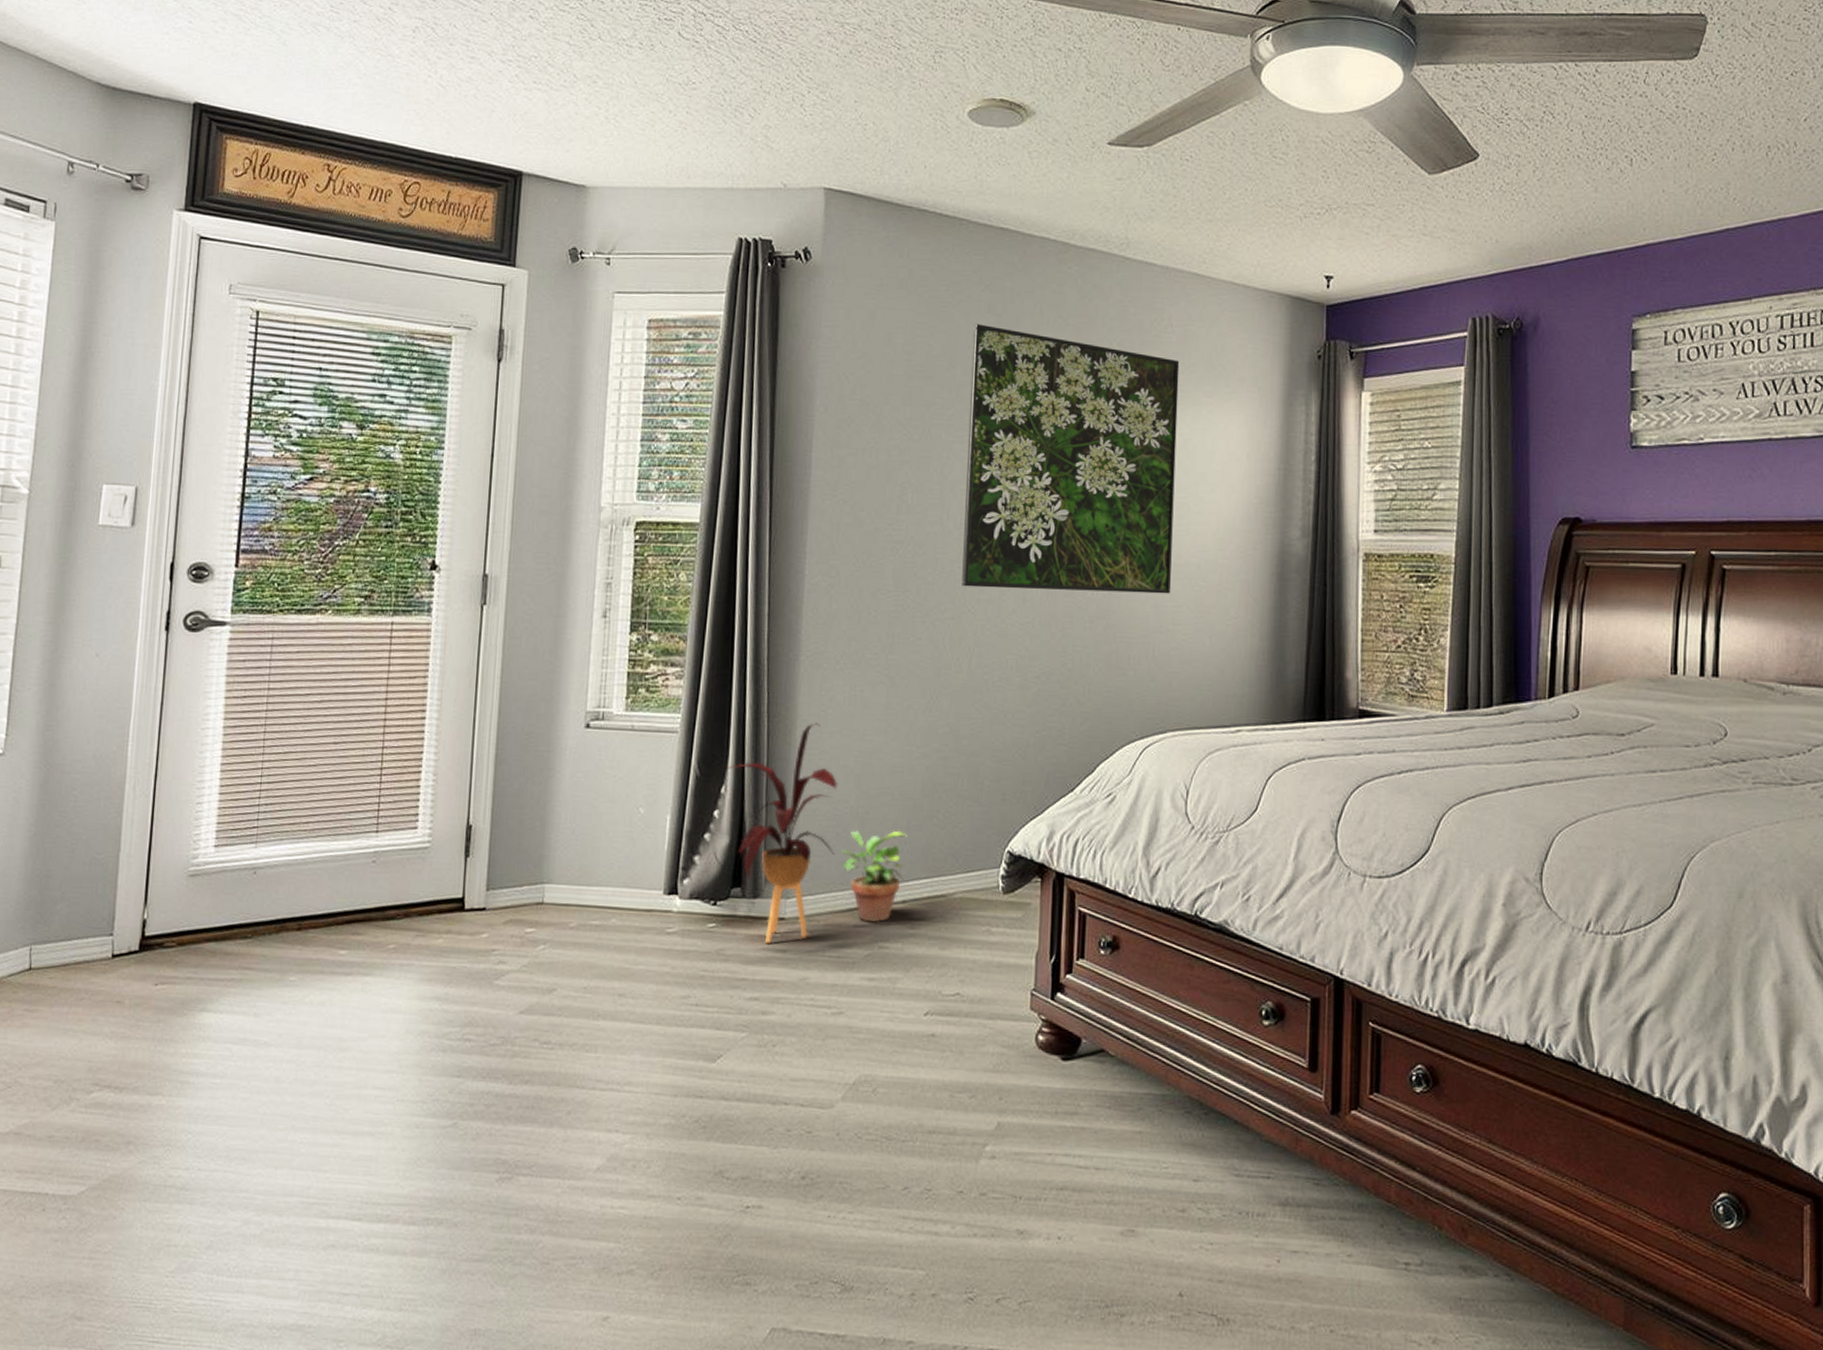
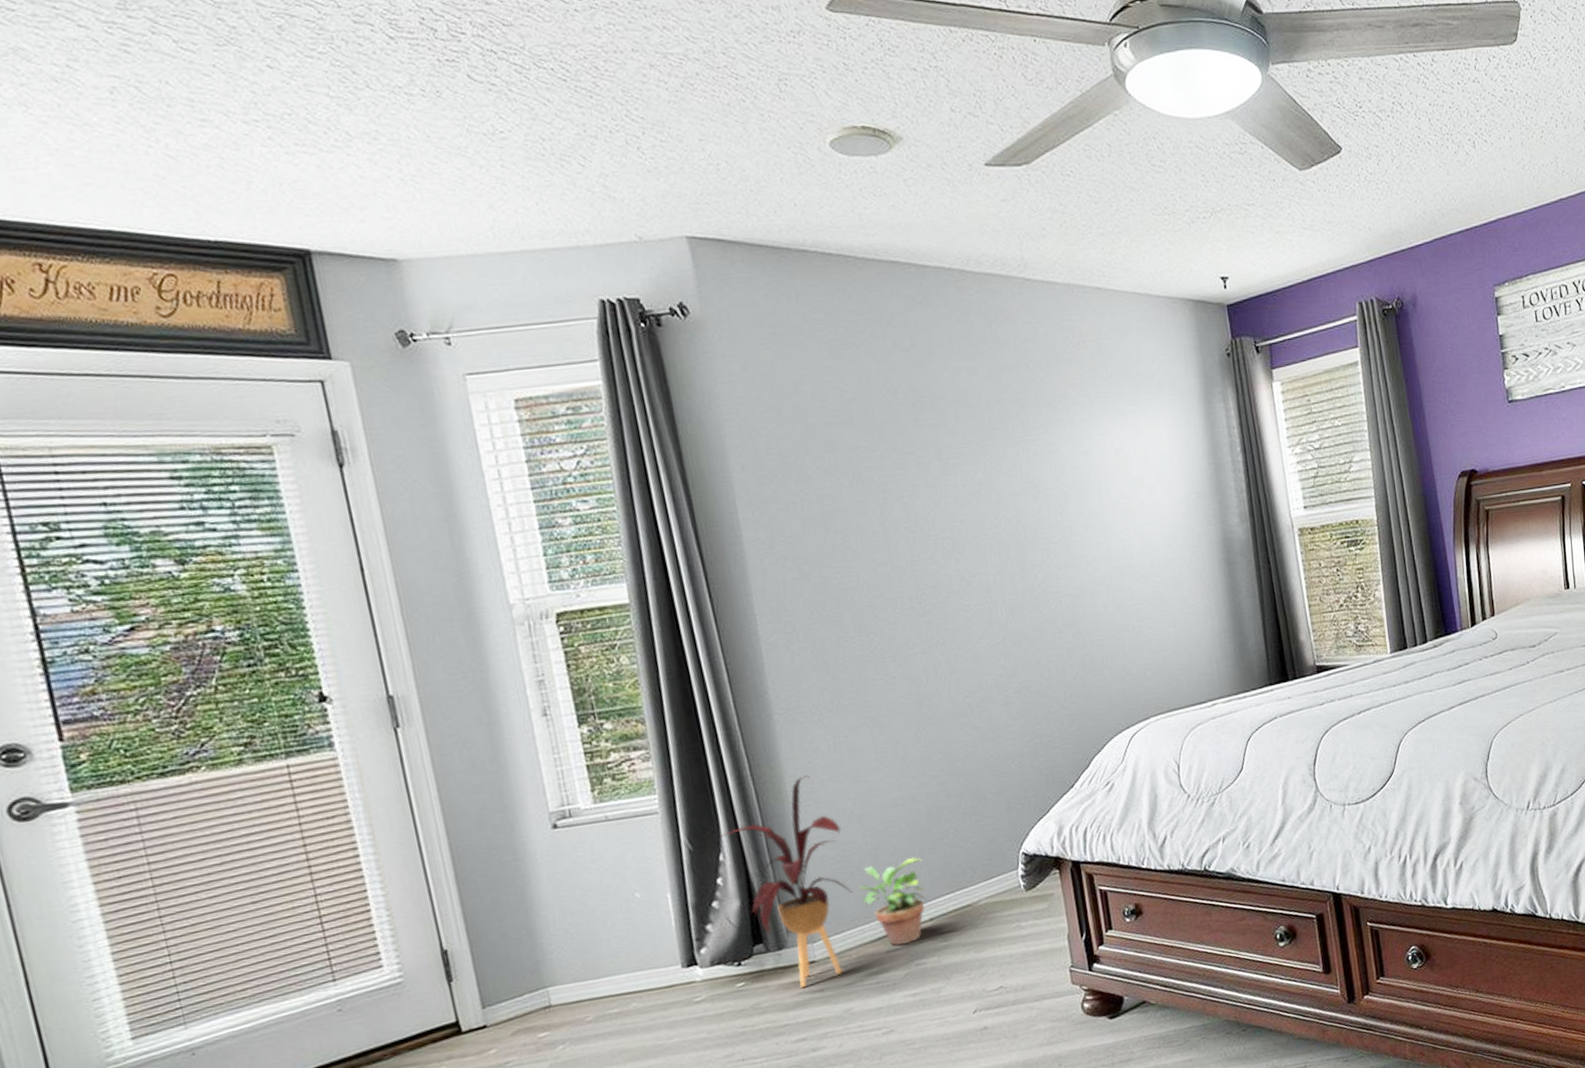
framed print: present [962,324,1180,594] -> none [883,361,1130,621]

